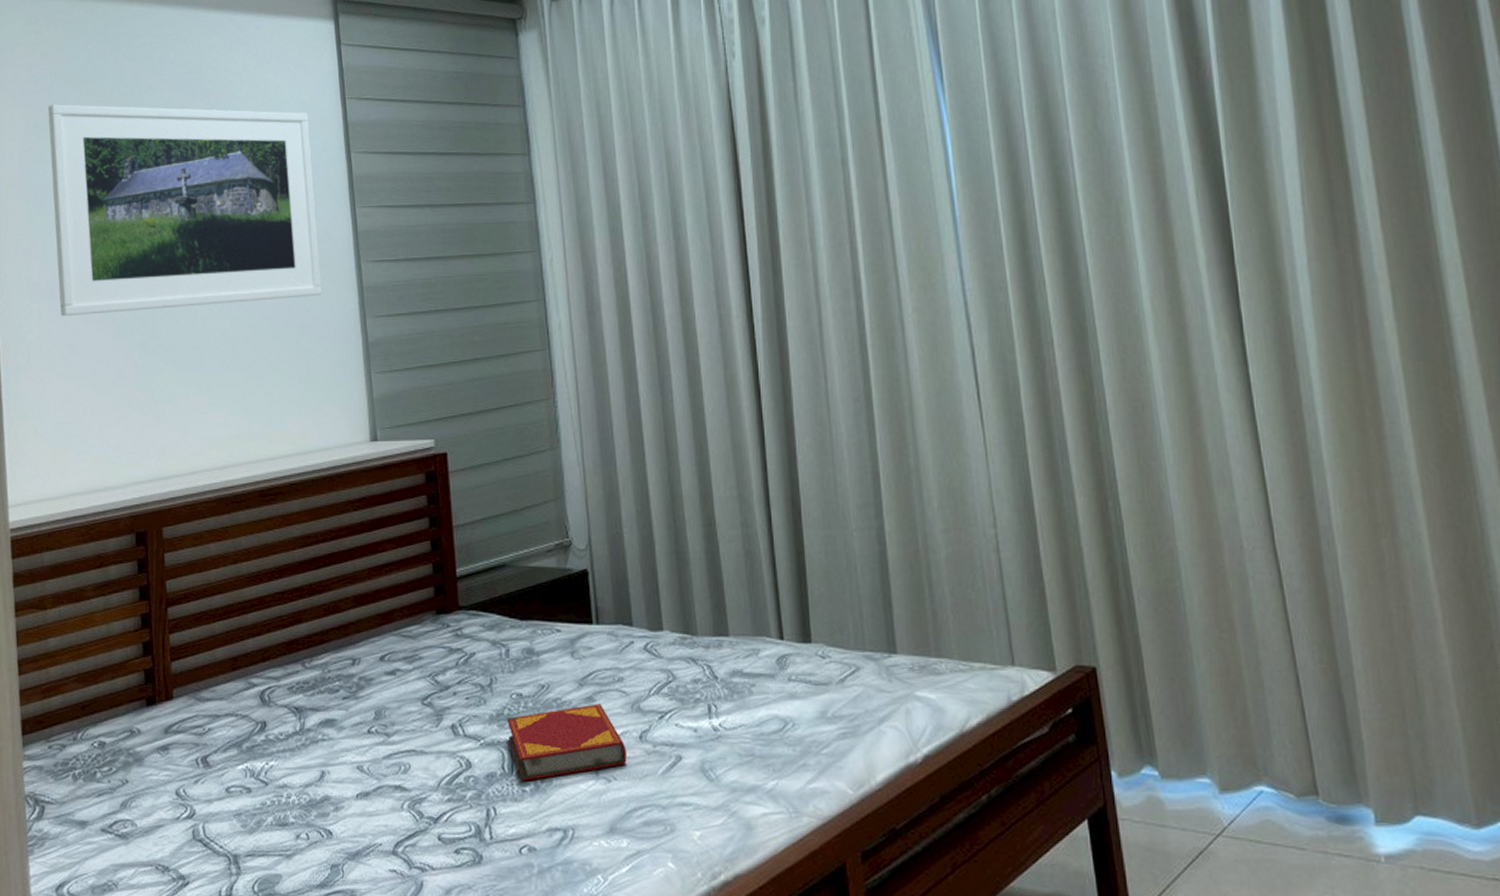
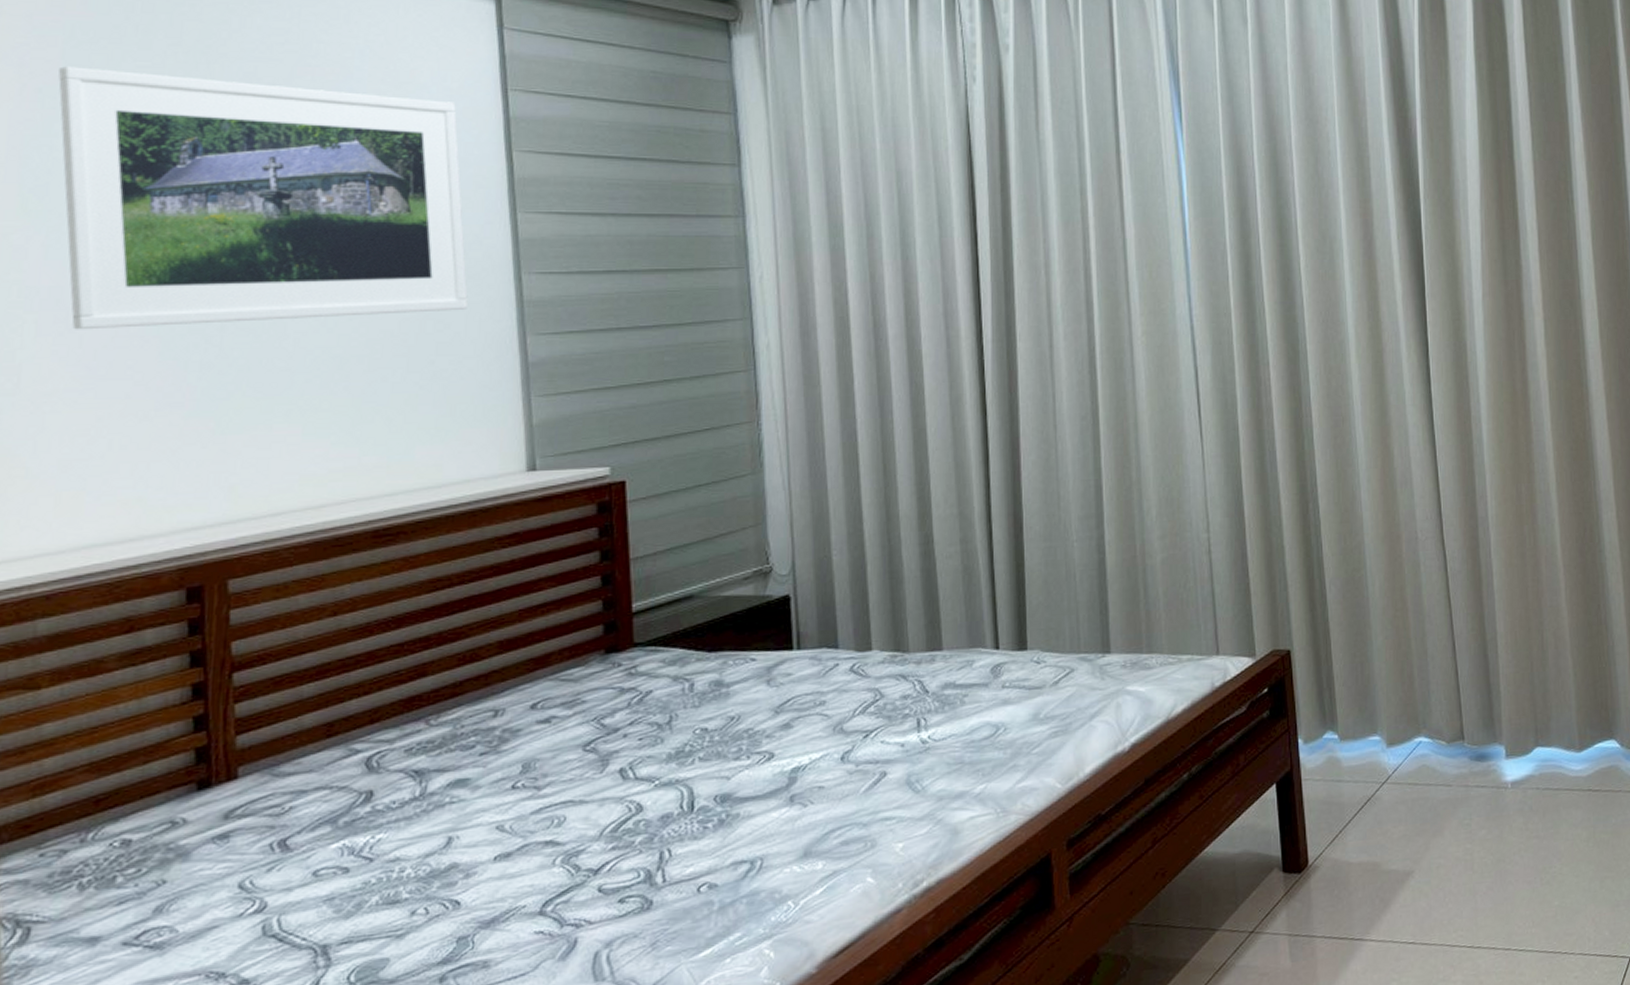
hardback book: present [506,703,627,782] -> none [687,729,826,818]

